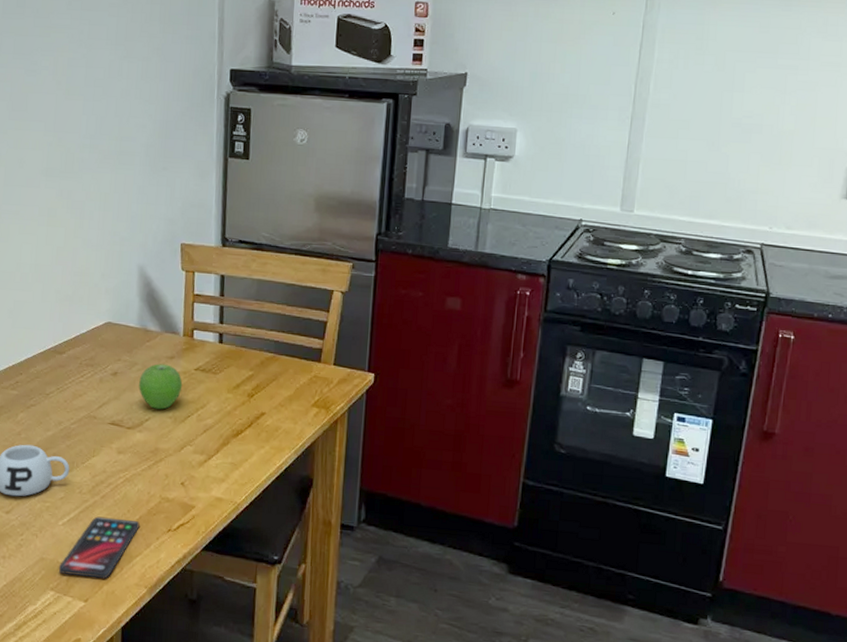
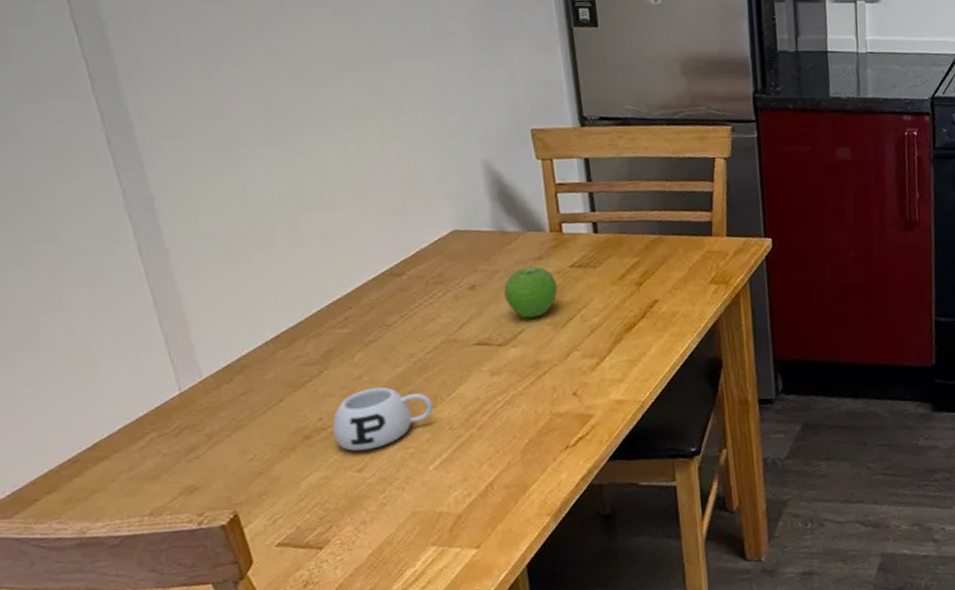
smartphone: present [58,516,140,579] -> none [437,445,531,524]

